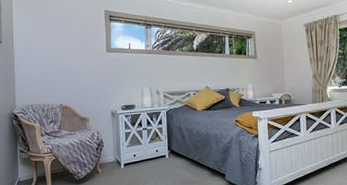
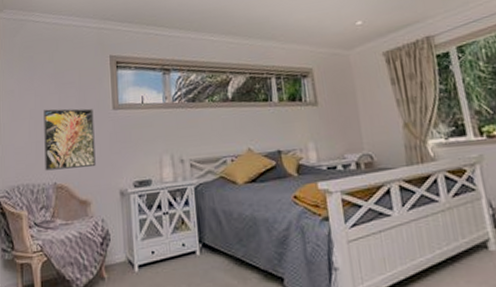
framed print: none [51,48,93,95] -> present [44,108,96,171]

